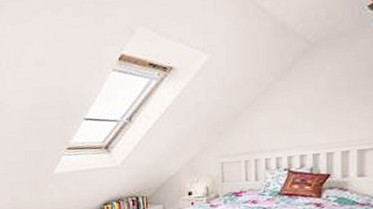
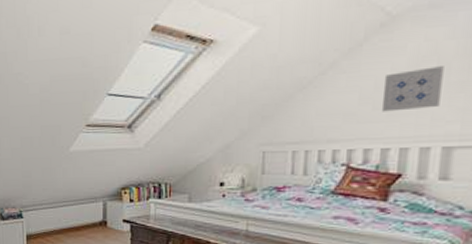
wall art: none [310,84,353,124] -> present [381,66,444,112]

